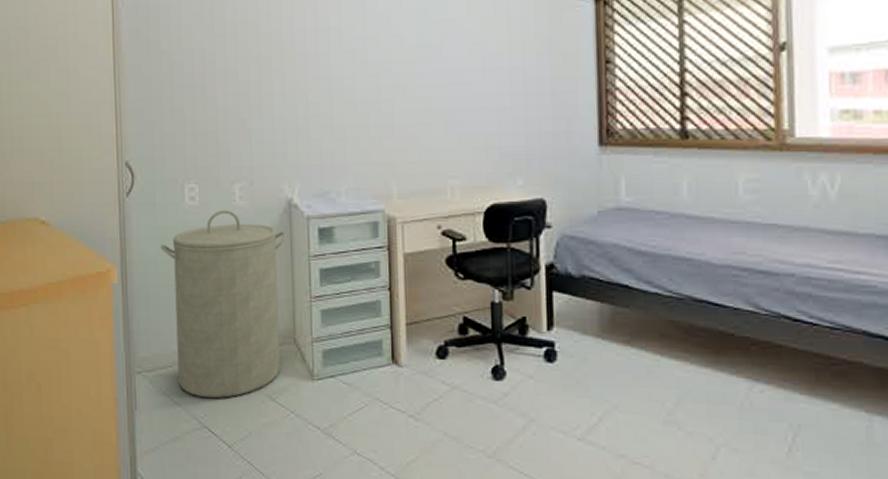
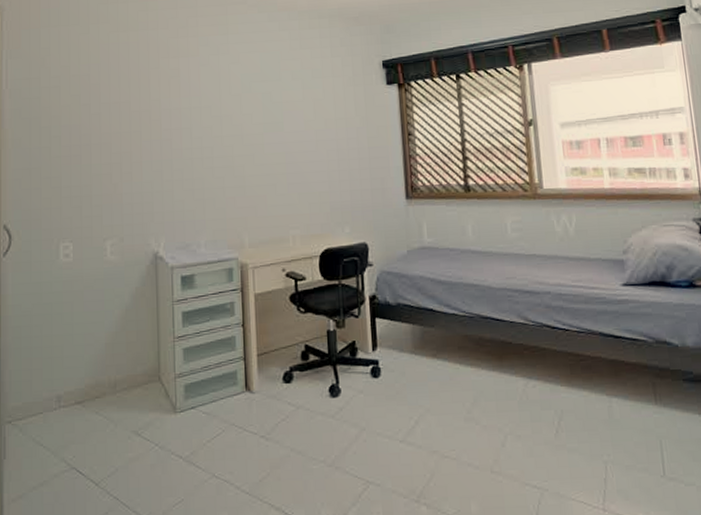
laundry hamper: present [160,209,287,399] -> none [34,264,153,440]

